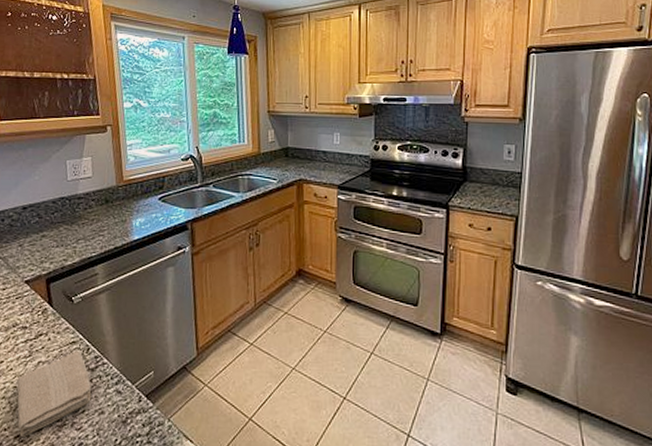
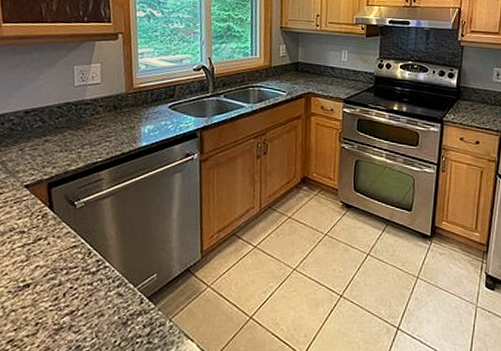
washcloth: present [16,350,92,438] -> none [10,254,92,343]

